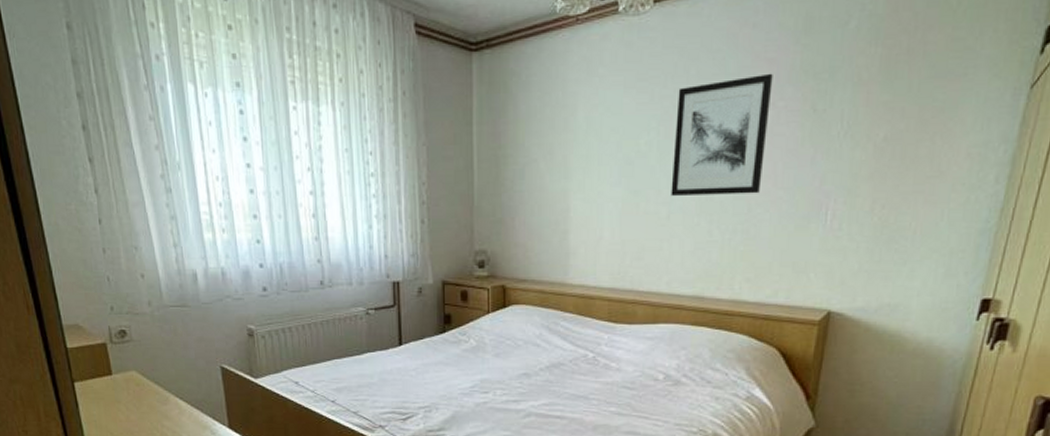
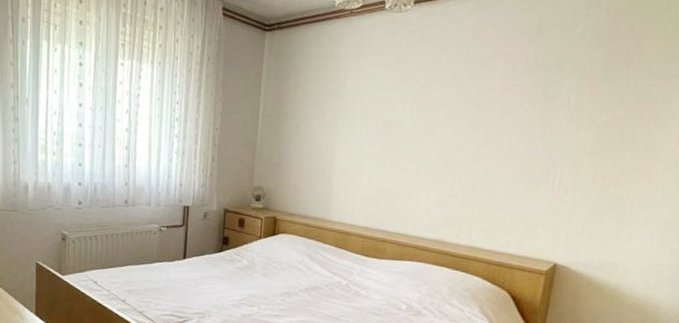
wall art: present [671,73,773,196] -> none [420,63,511,159]

